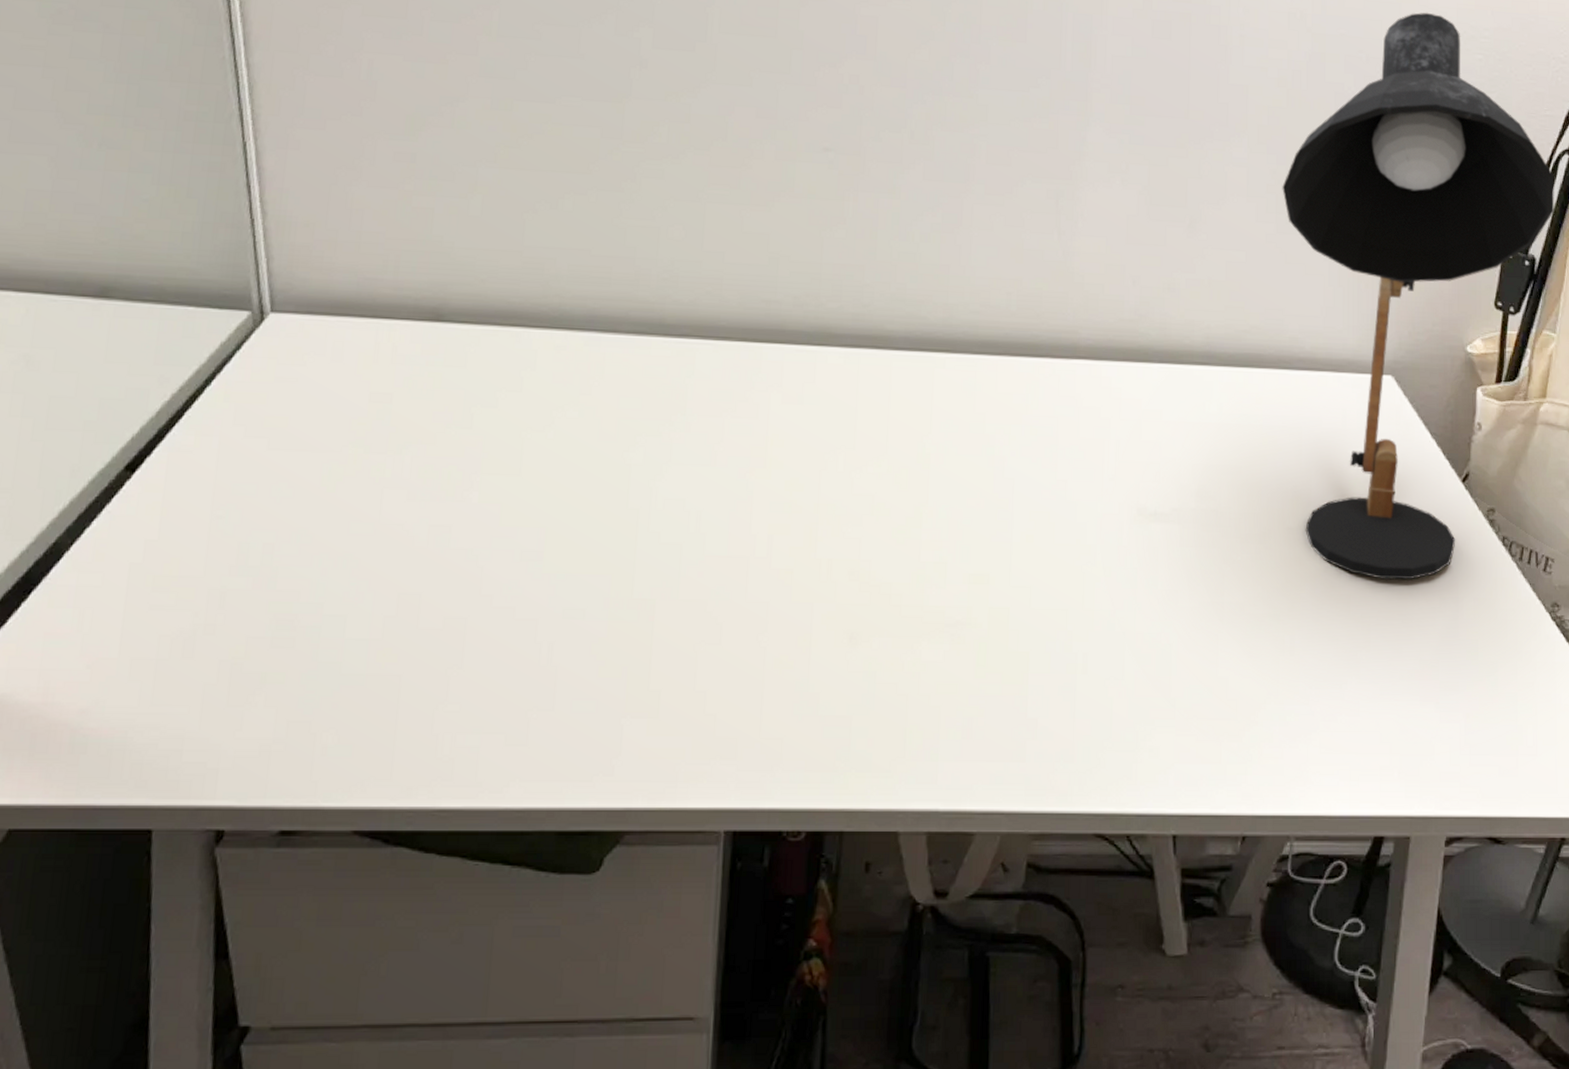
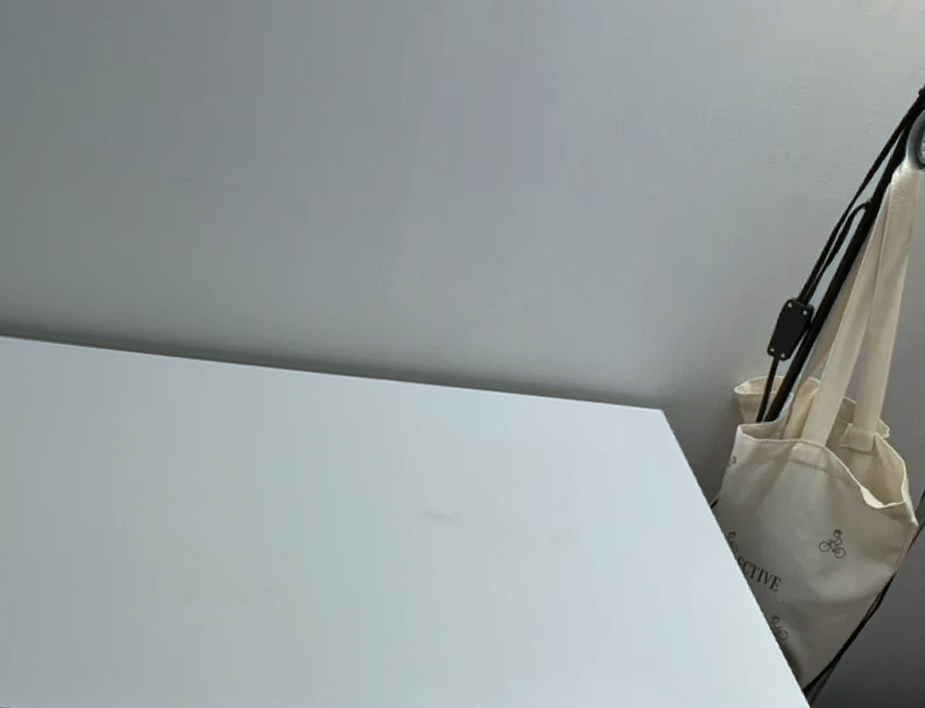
desk lamp: present [1282,12,1555,580] -> none [566,60,847,587]

